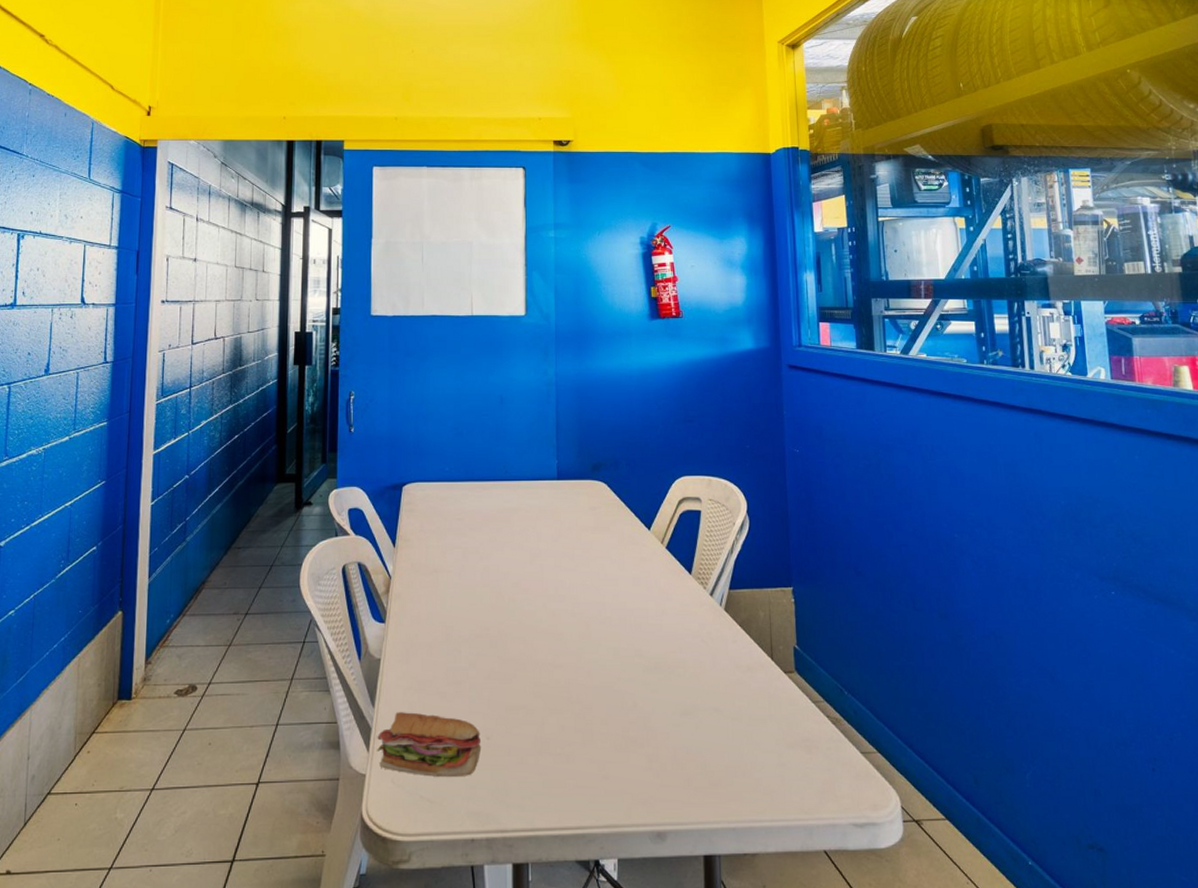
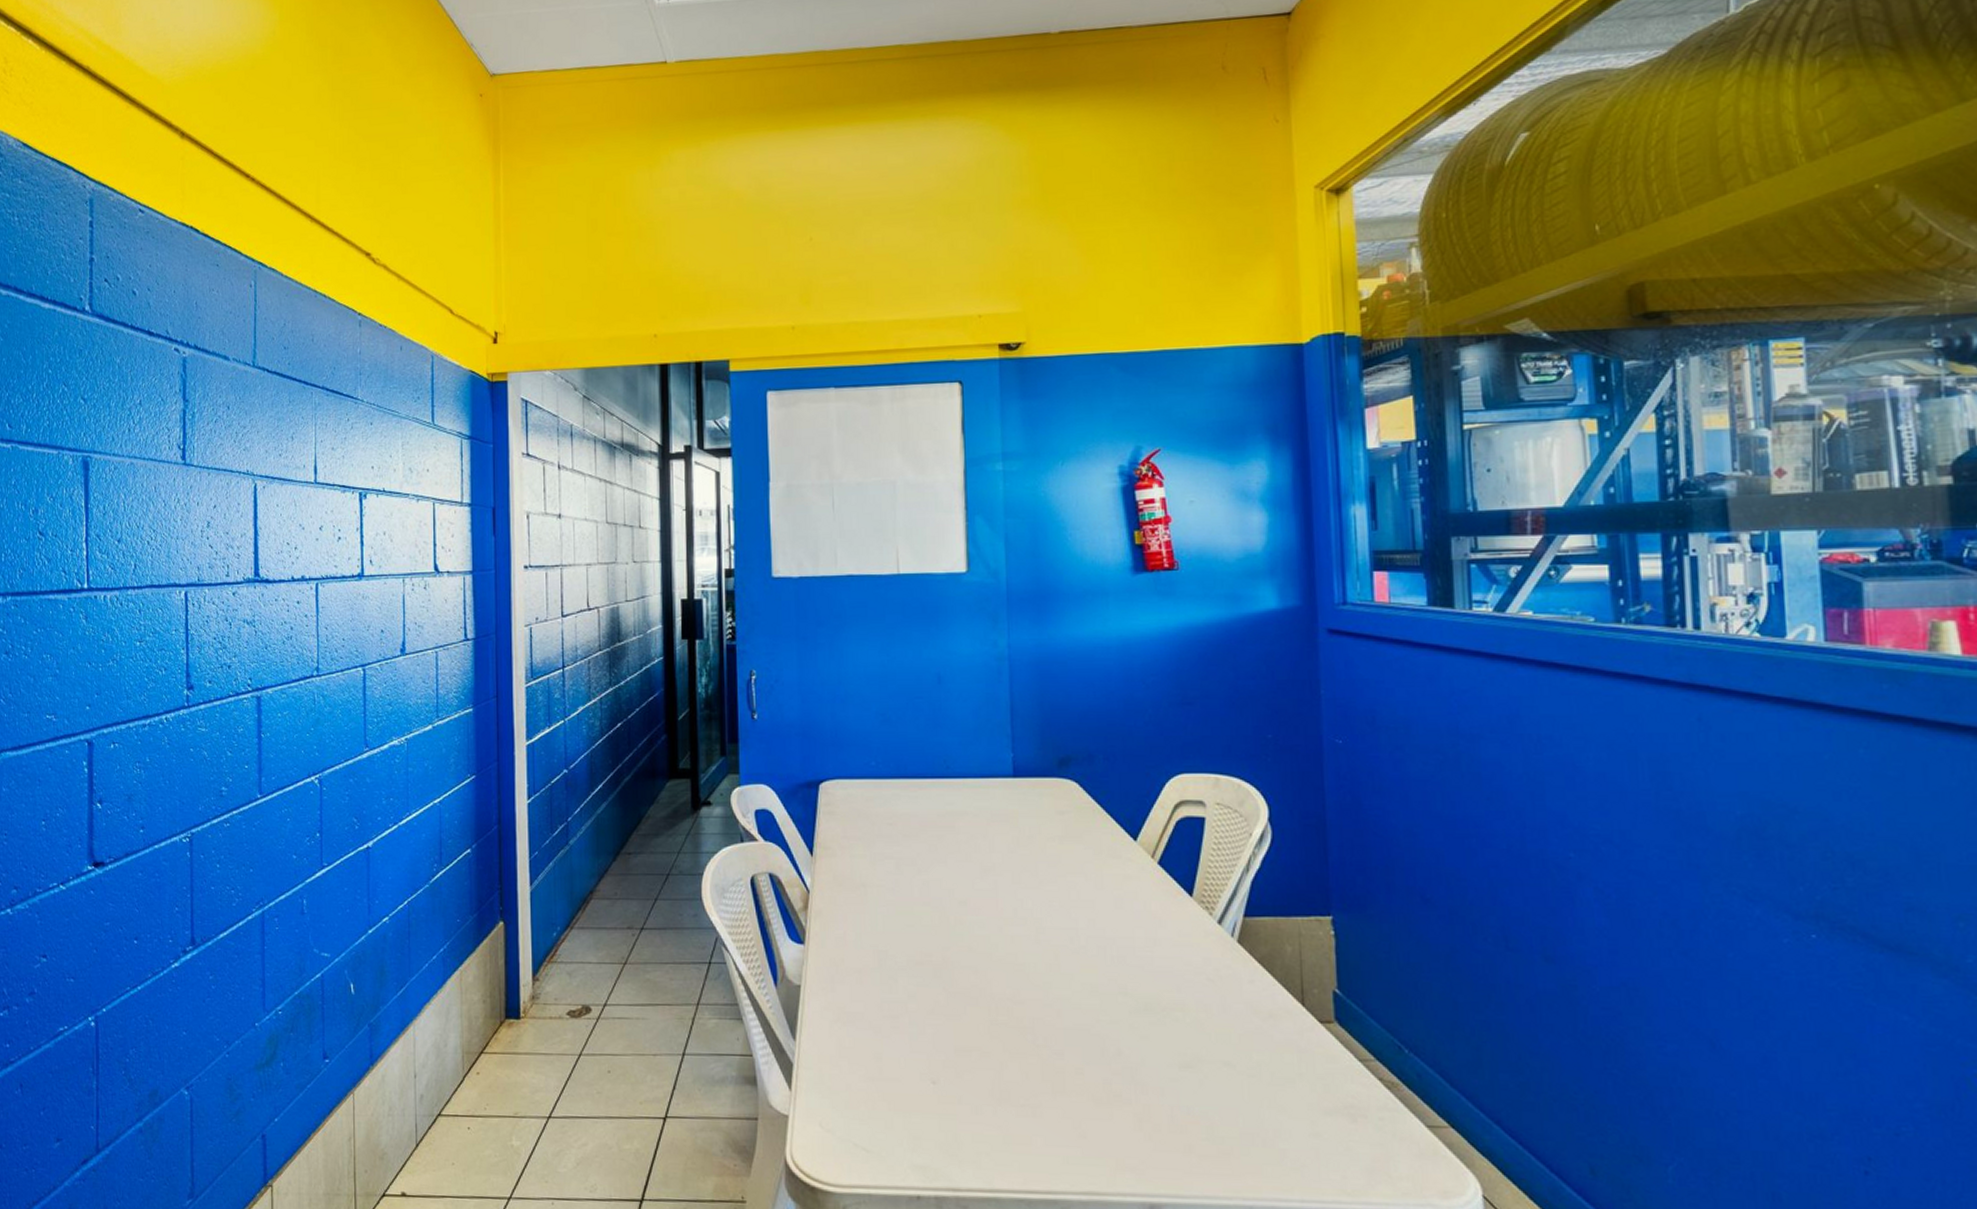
sandwich: present [377,712,482,777] -> none [800,1047,926,1125]

